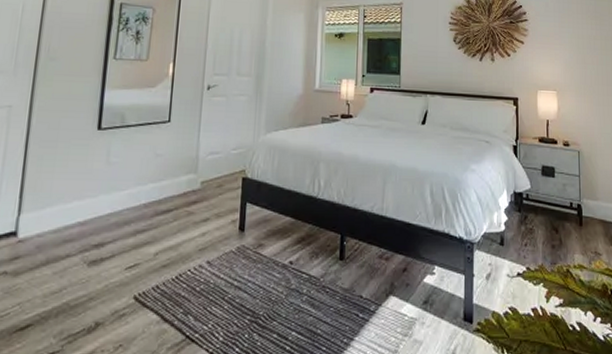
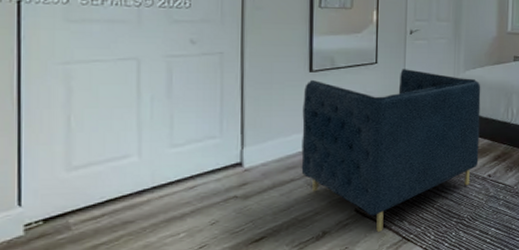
chair: none [78,129,284,329] -> present [301,69,481,233]

